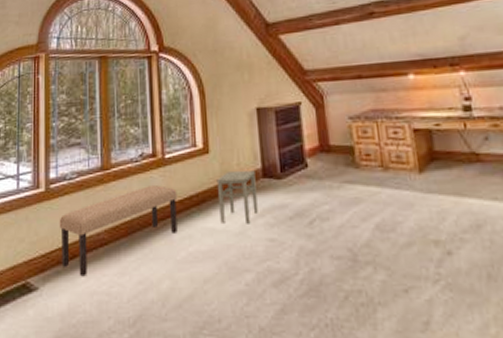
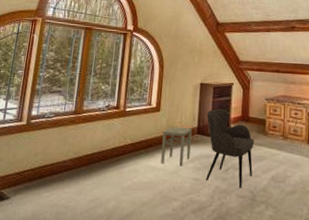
bench: present [59,184,178,277] -> none [31,129,131,192]
armchair: none [271,138,348,246] -> present [206,108,255,188]

